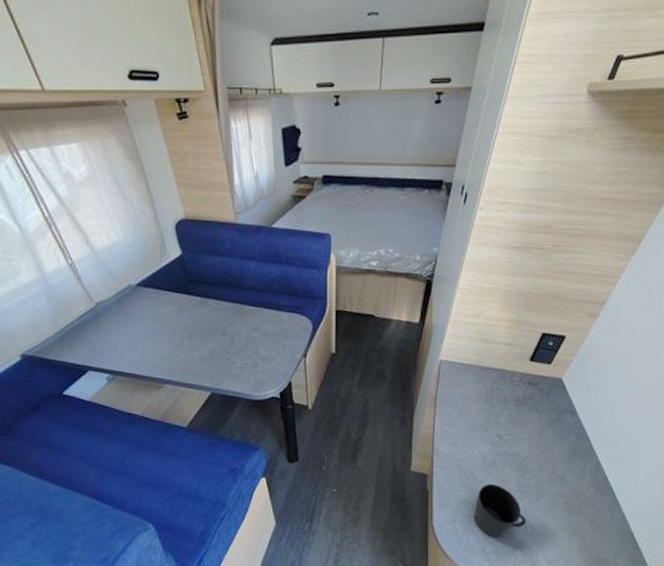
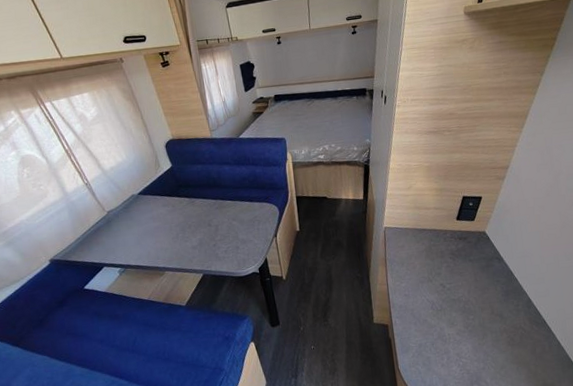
cup: present [473,483,526,537] -> none [432,327,478,375]

